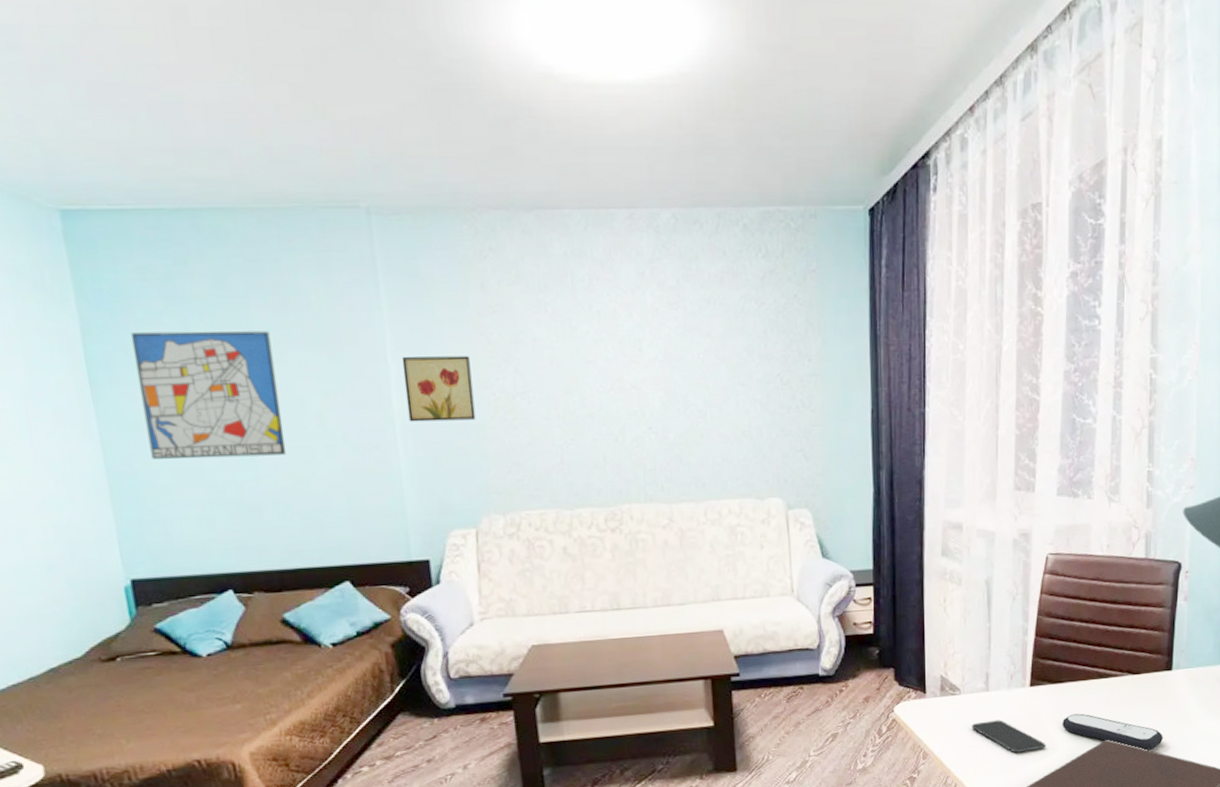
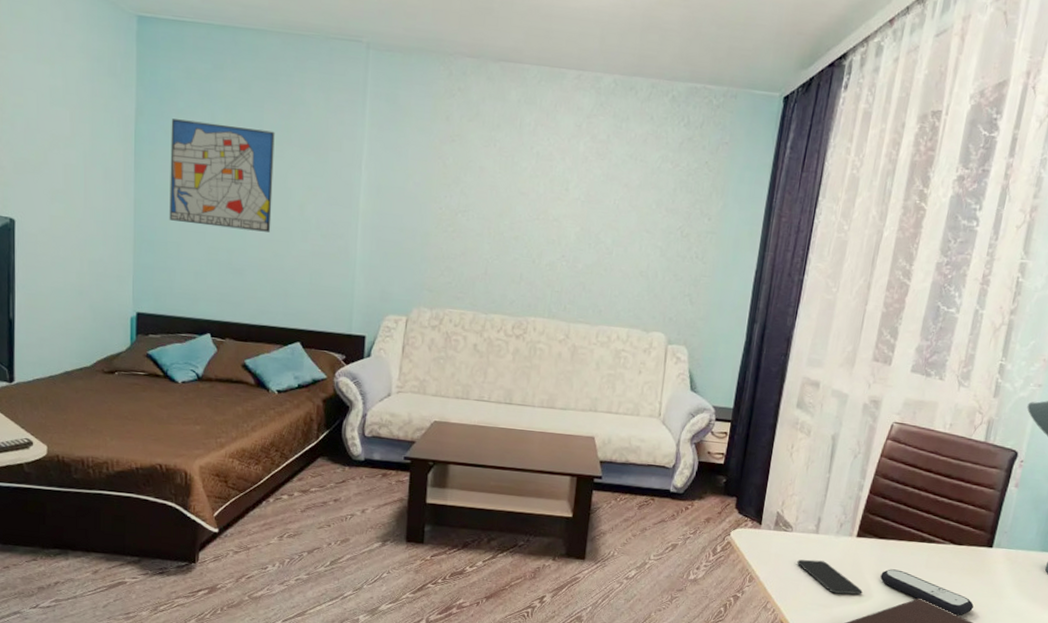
wall art: present [401,355,476,422] -> none [370,167,427,227]

